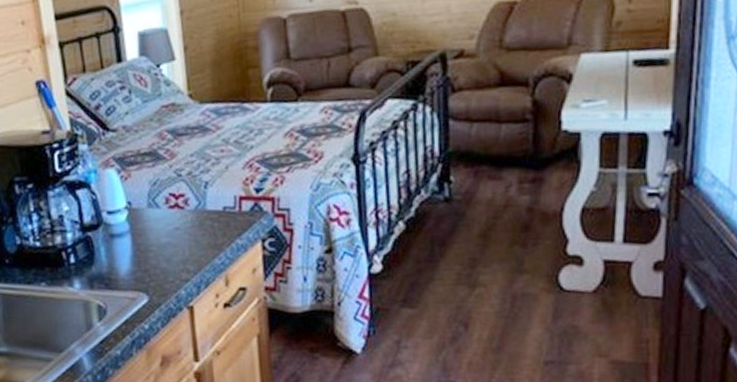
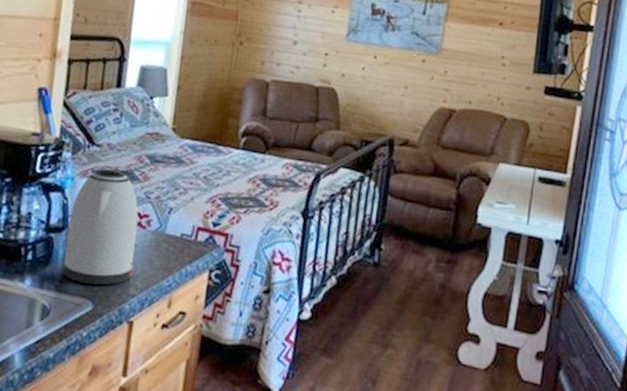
kettle: none [102,151,181,277] -> present [63,168,139,286]

